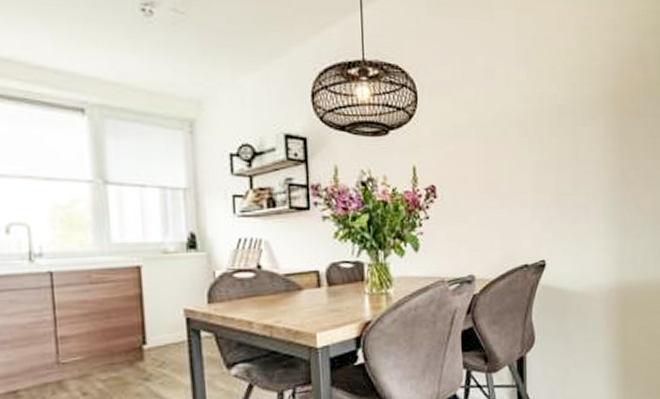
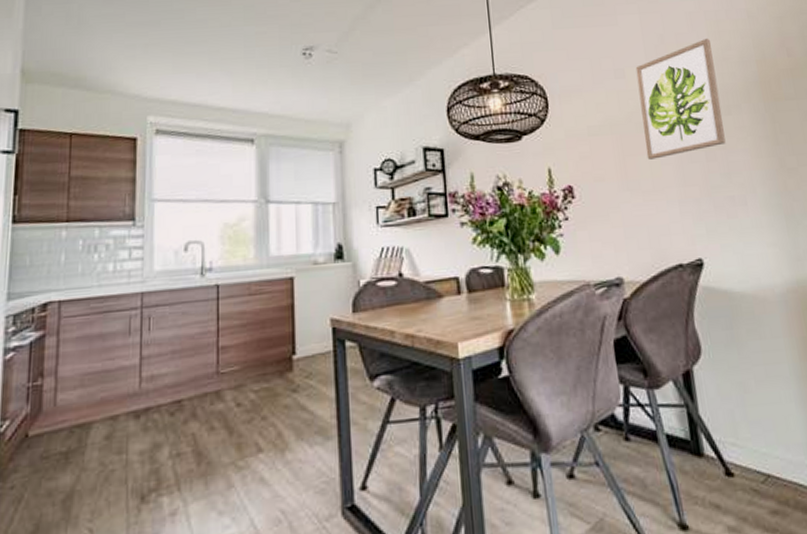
wall art: none [505,45,579,164] -> present [635,38,726,160]

